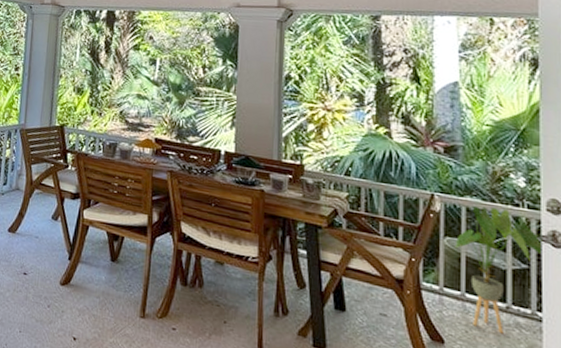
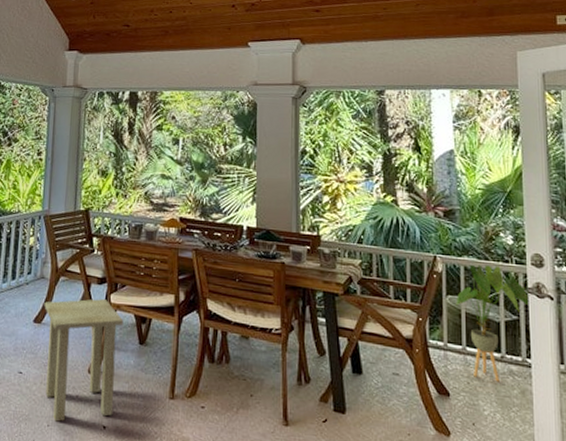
side table: none [18,212,96,330] -> present [44,298,124,422]

